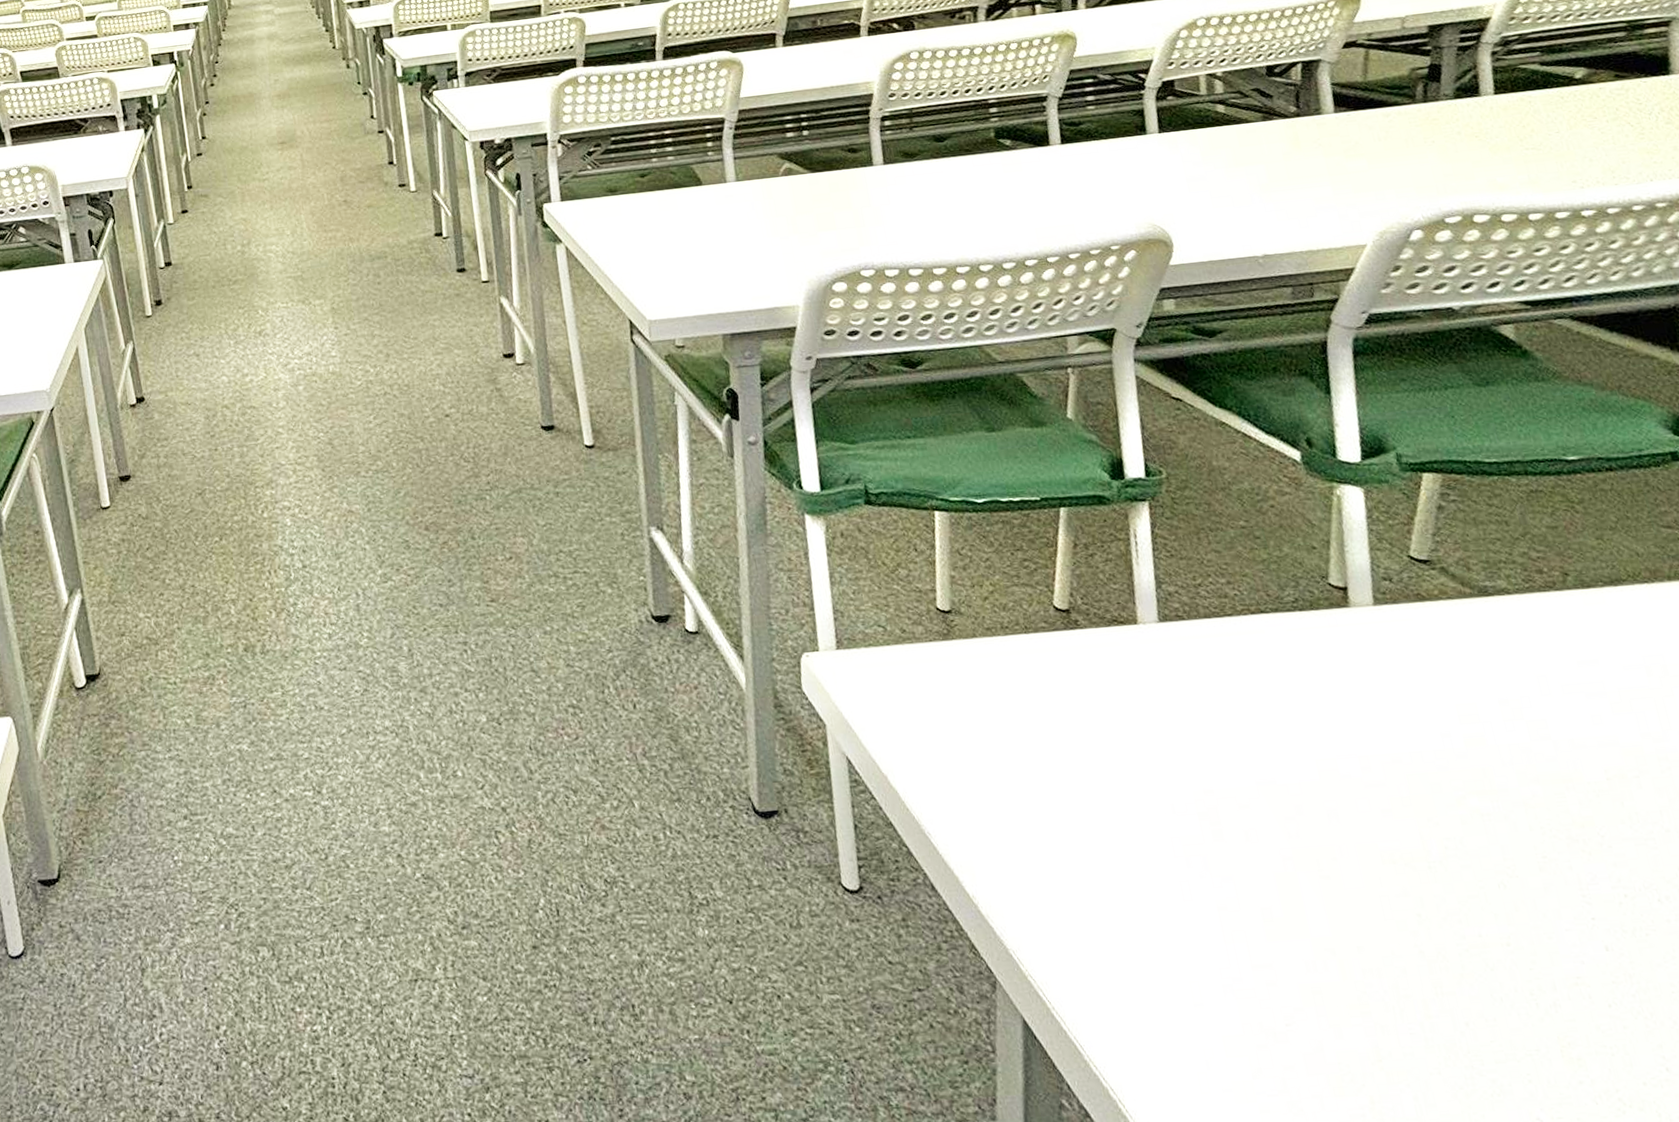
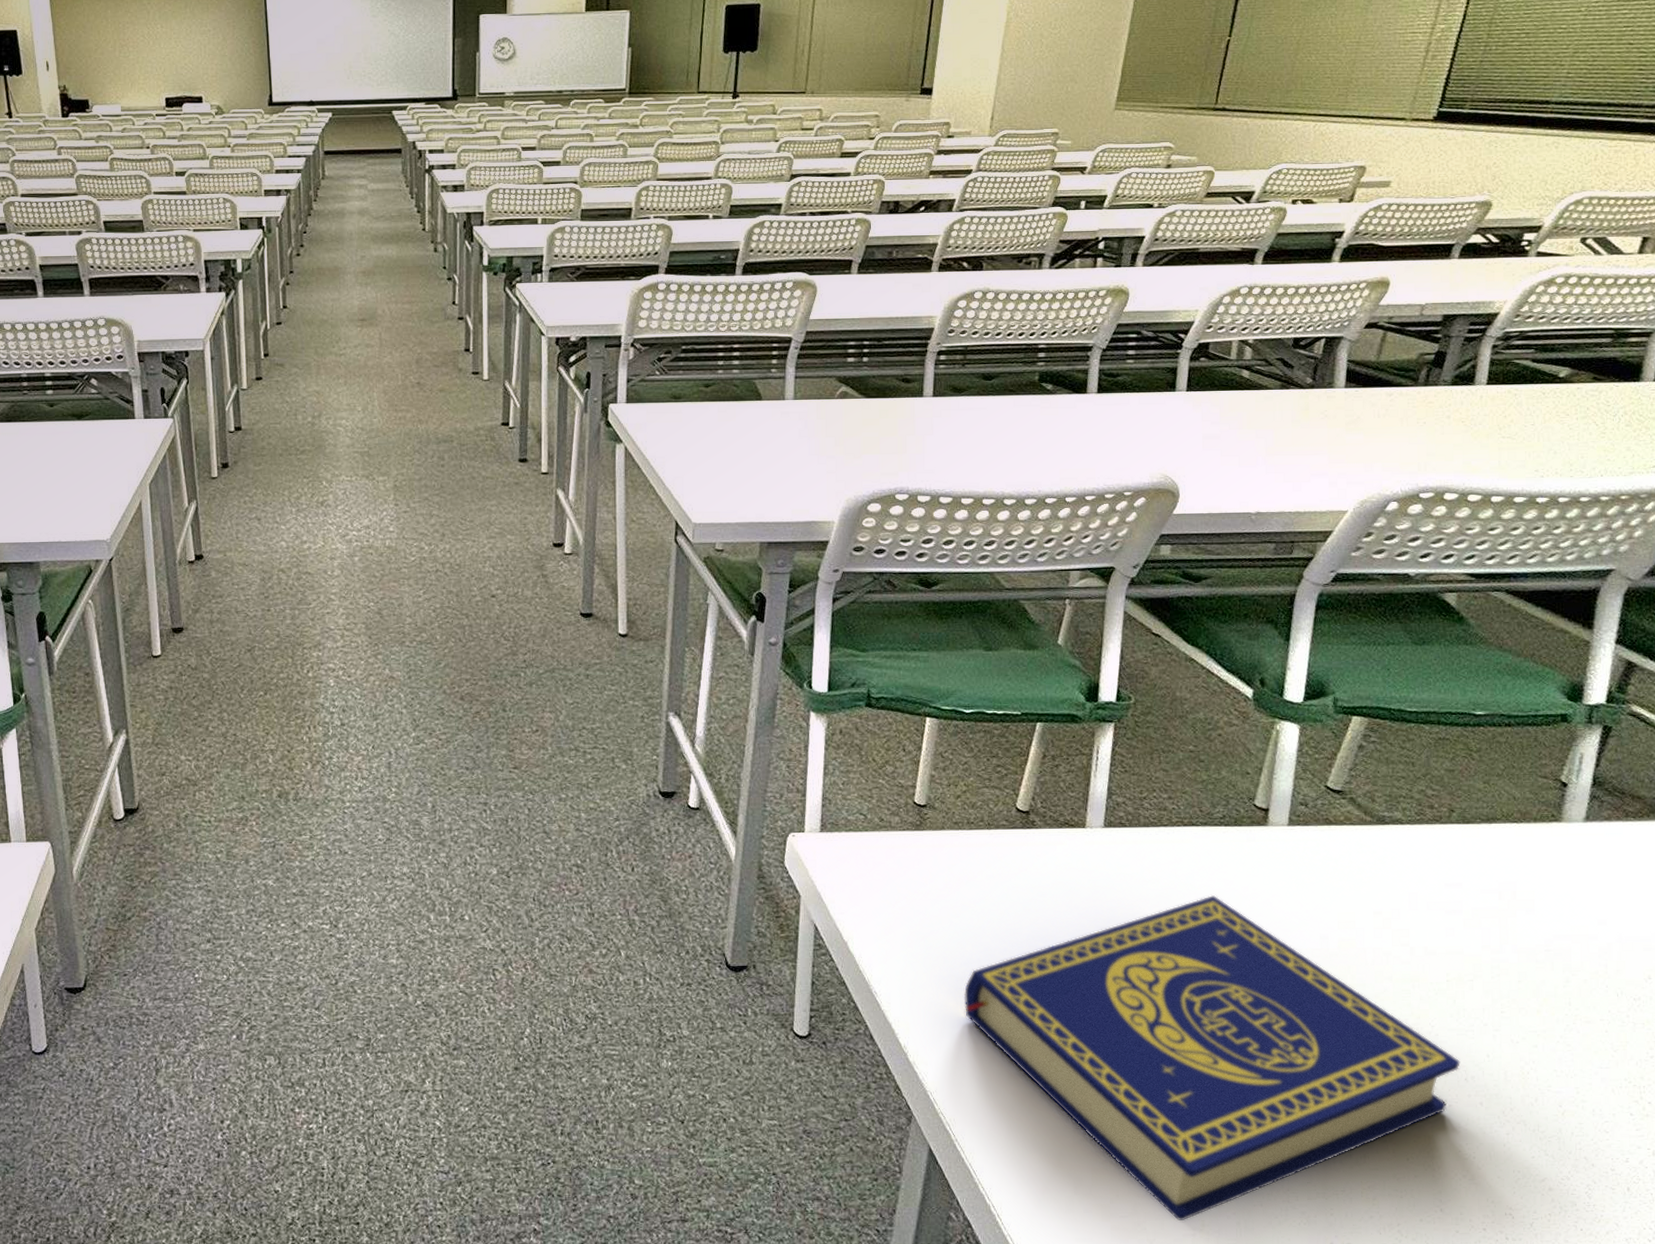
book: none [1031,693,1649,1098] -> present [964,895,1460,1221]

